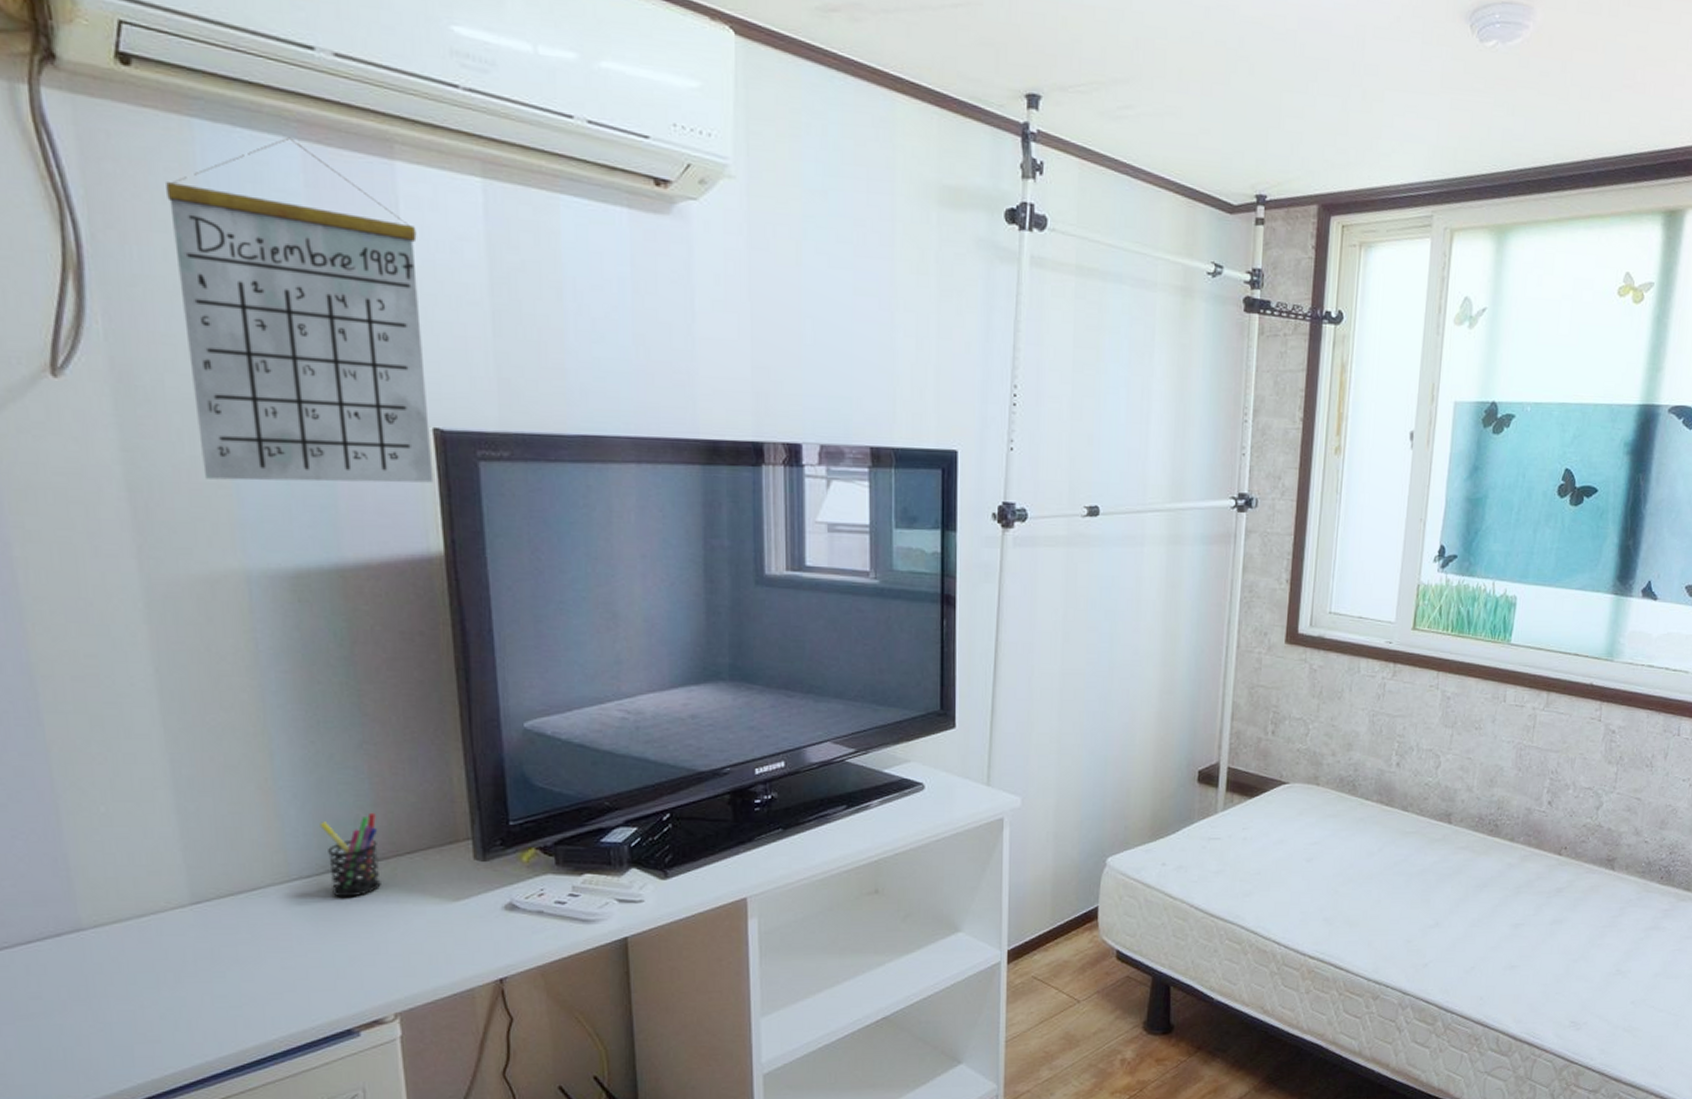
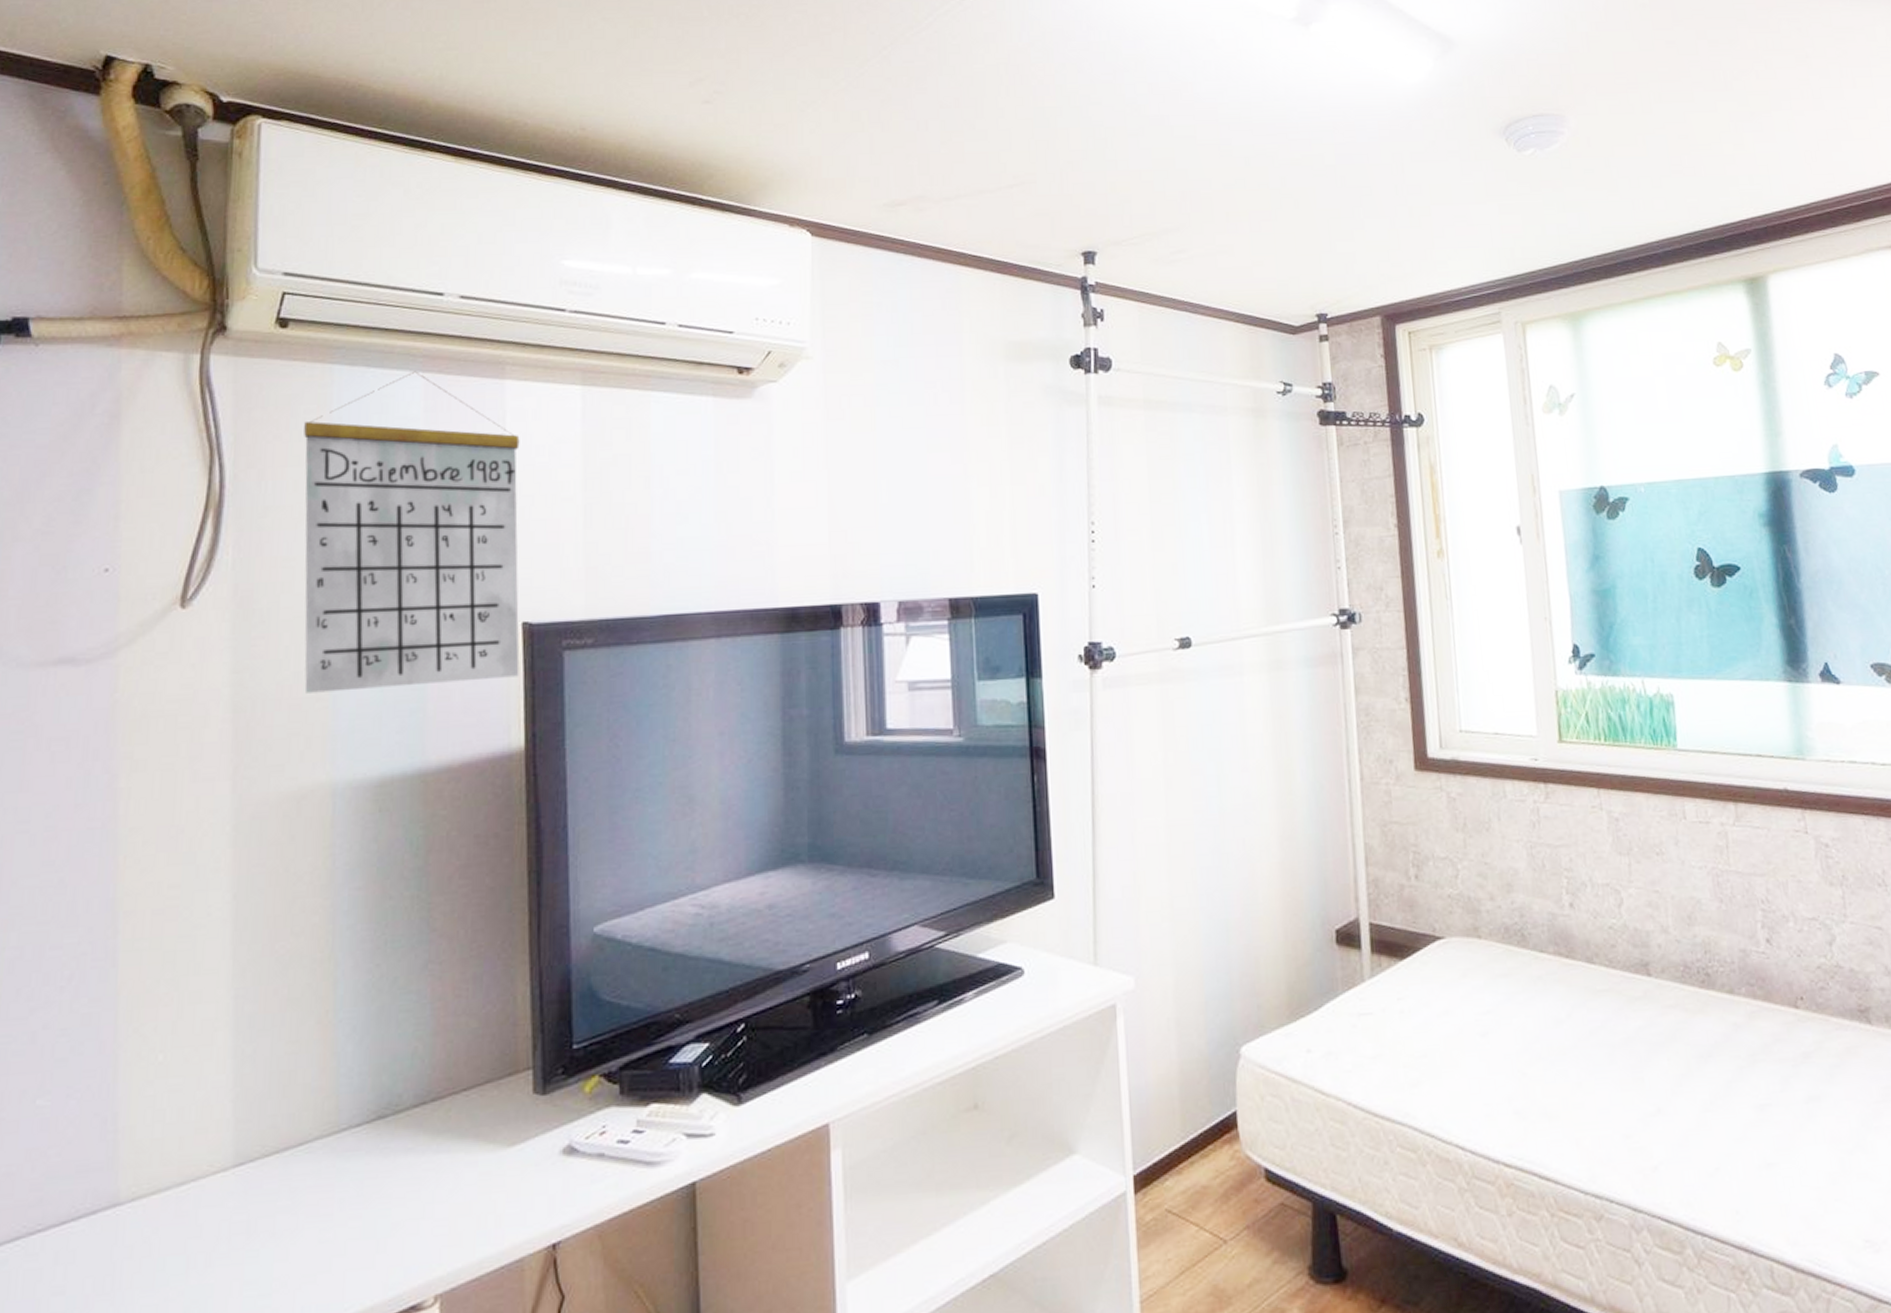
pen holder: present [319,812,381,898] -> none [376,1043,436,1149]

